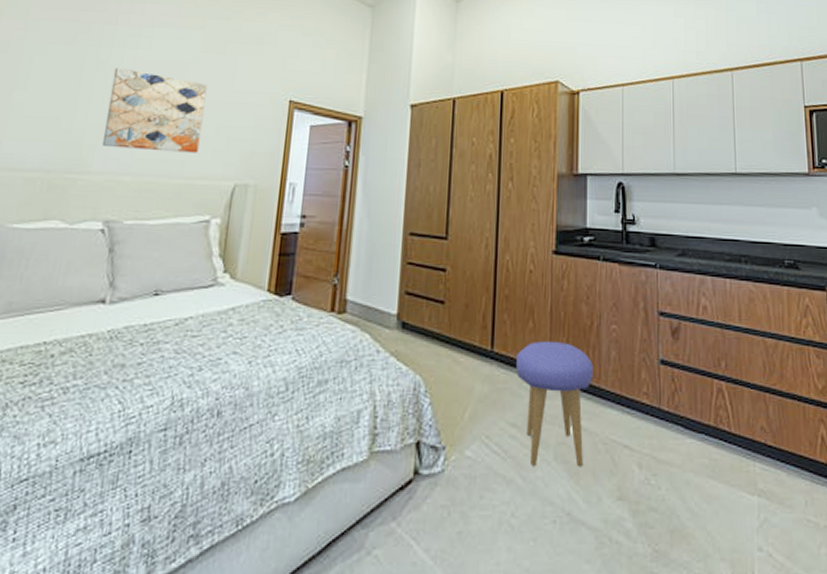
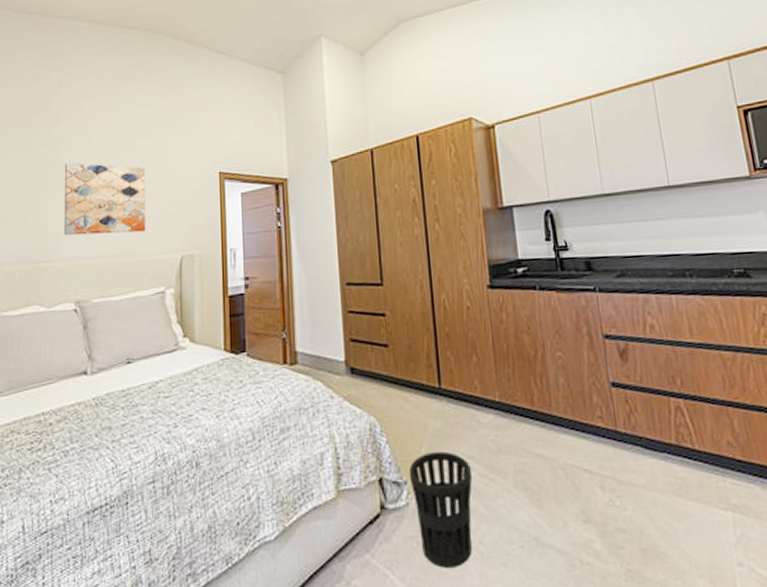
wastebasket: none [448,417,513,540] -> present [408,451,472,568]
stool: present [516,342,593,468] -> none [464,373,544,495]

